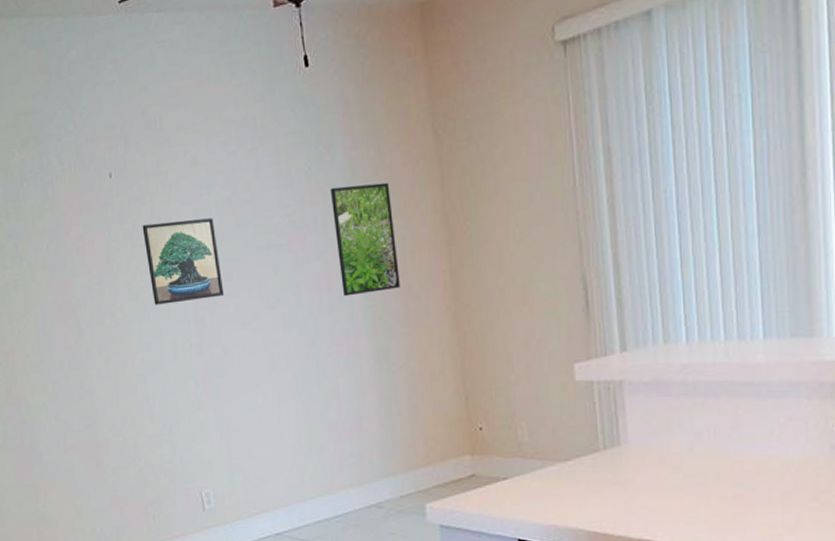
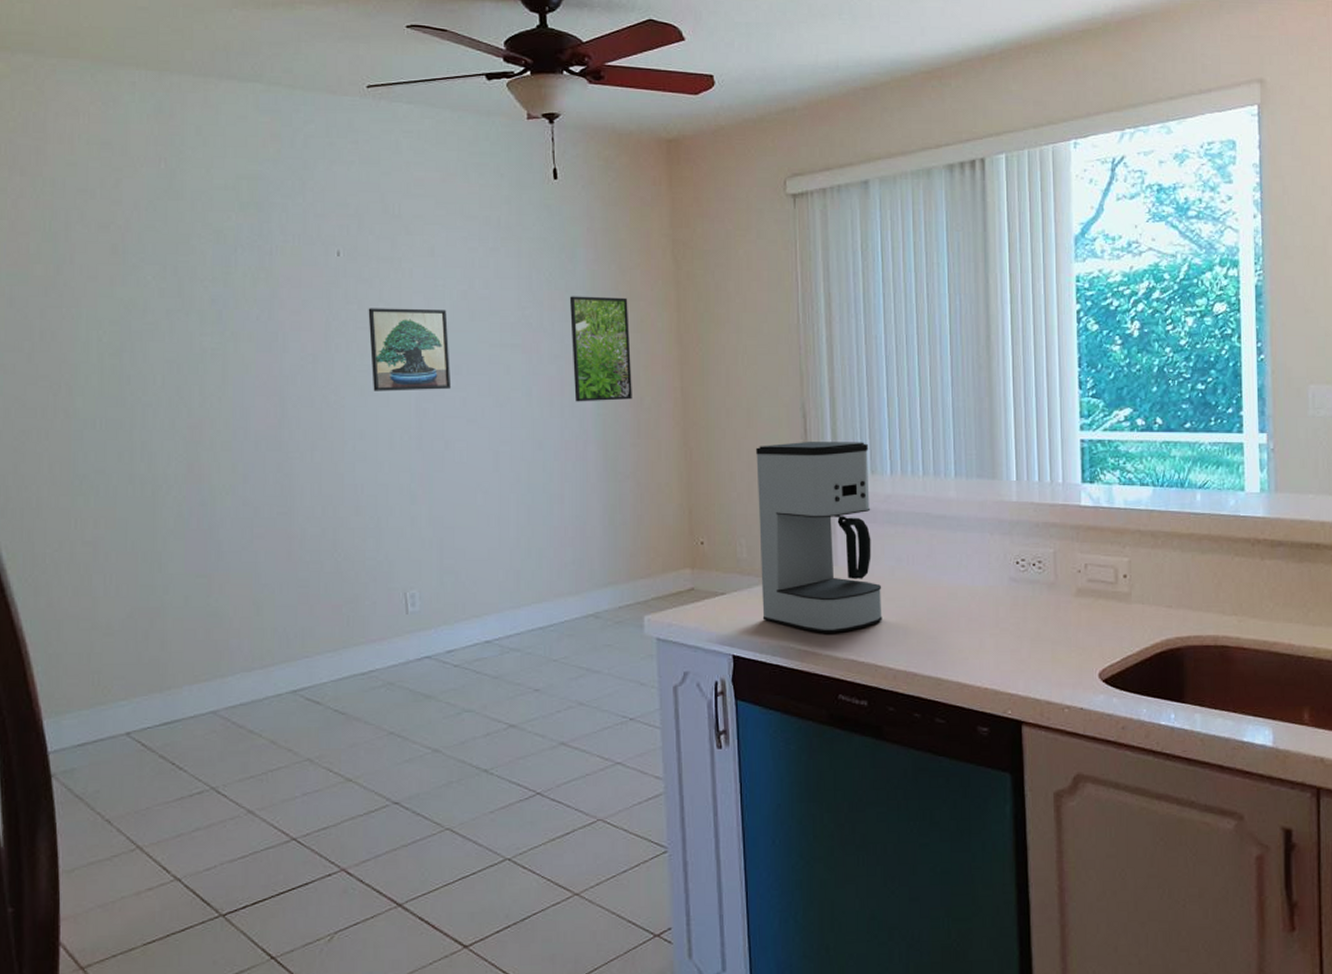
coffee maker: none [533,309,681,514] -> present [756,441,882,633]

